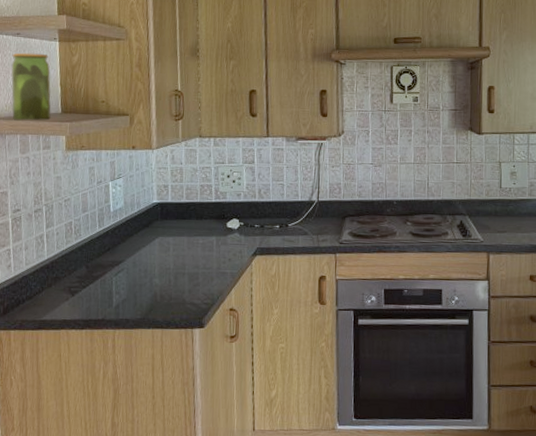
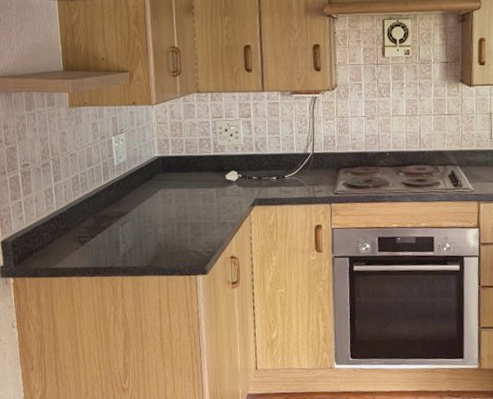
jar: present [11,53,51,121] -> none [13,12,53,79]

